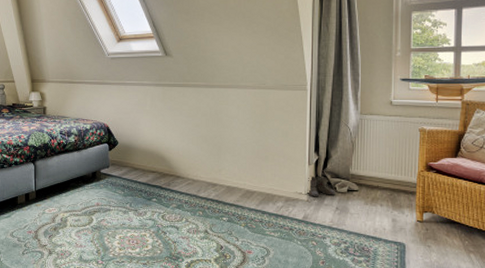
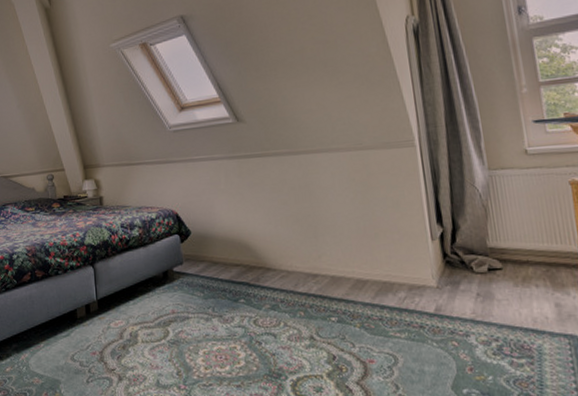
boots: present [307,176,335,197] -> none [434,253,473,282]

